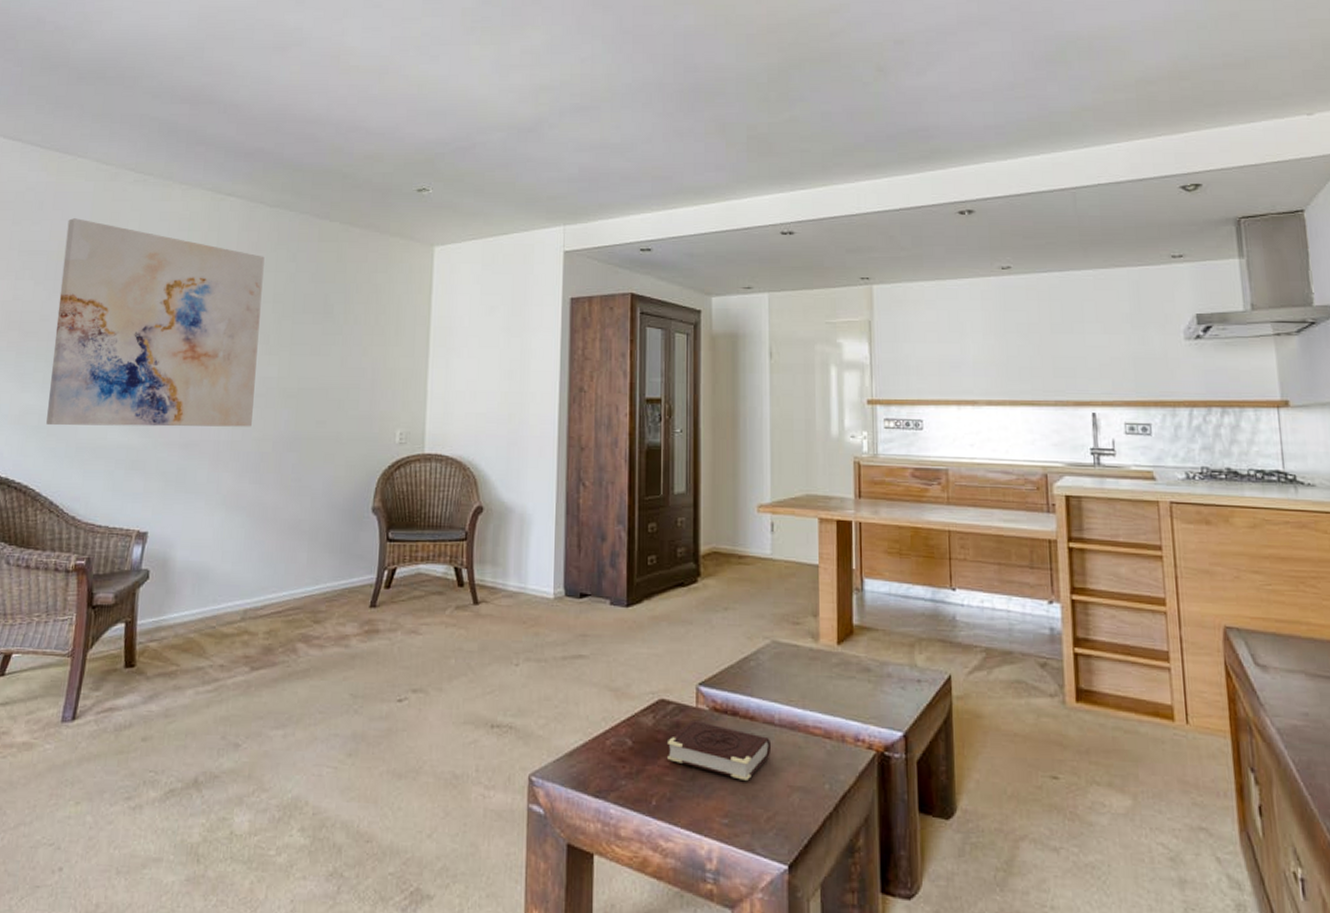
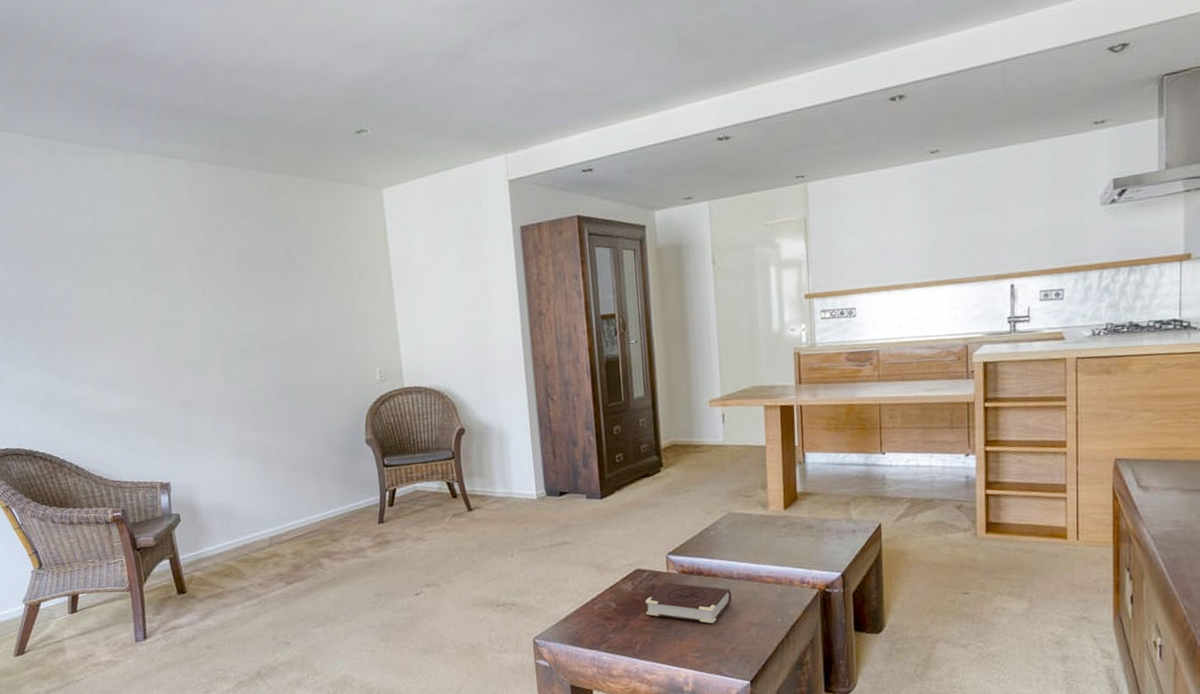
wall art: present [46,218,265,427] -> none [18,197,242,400]

